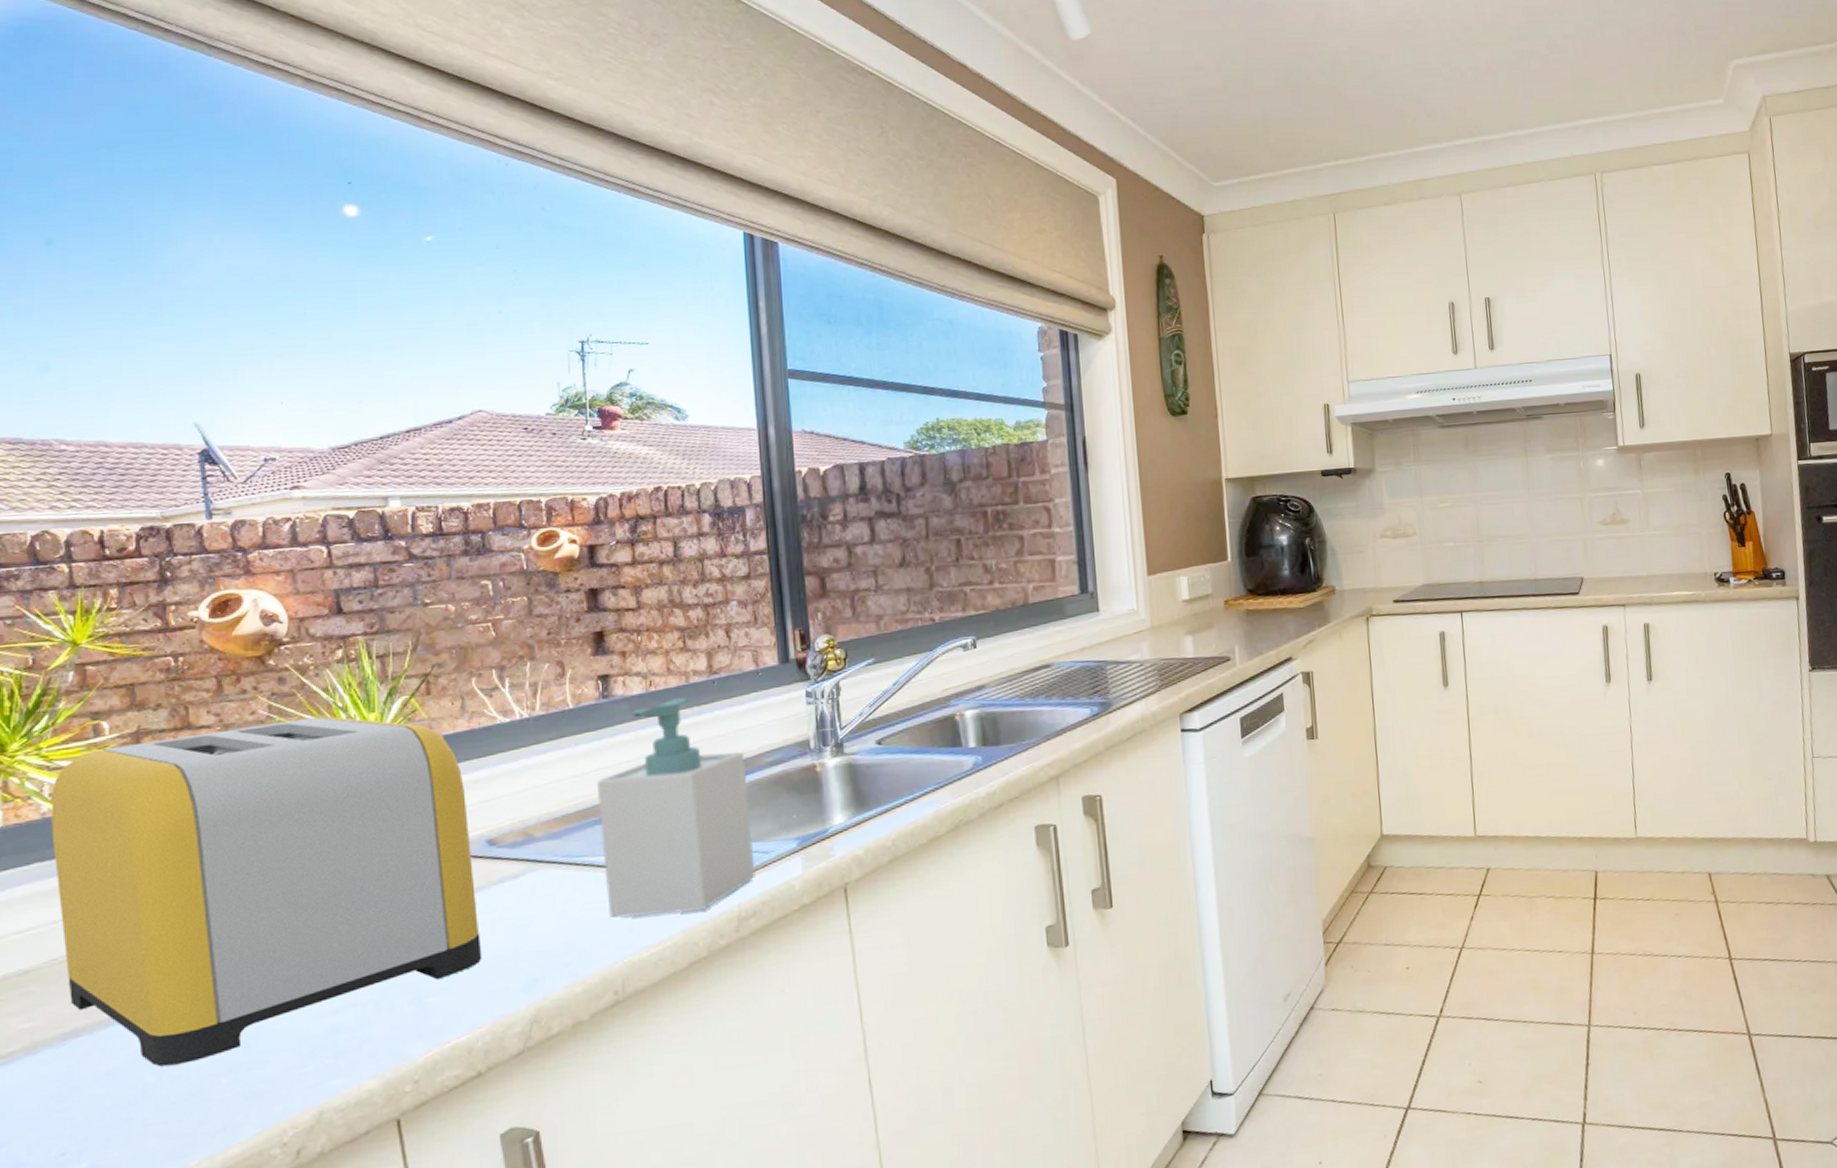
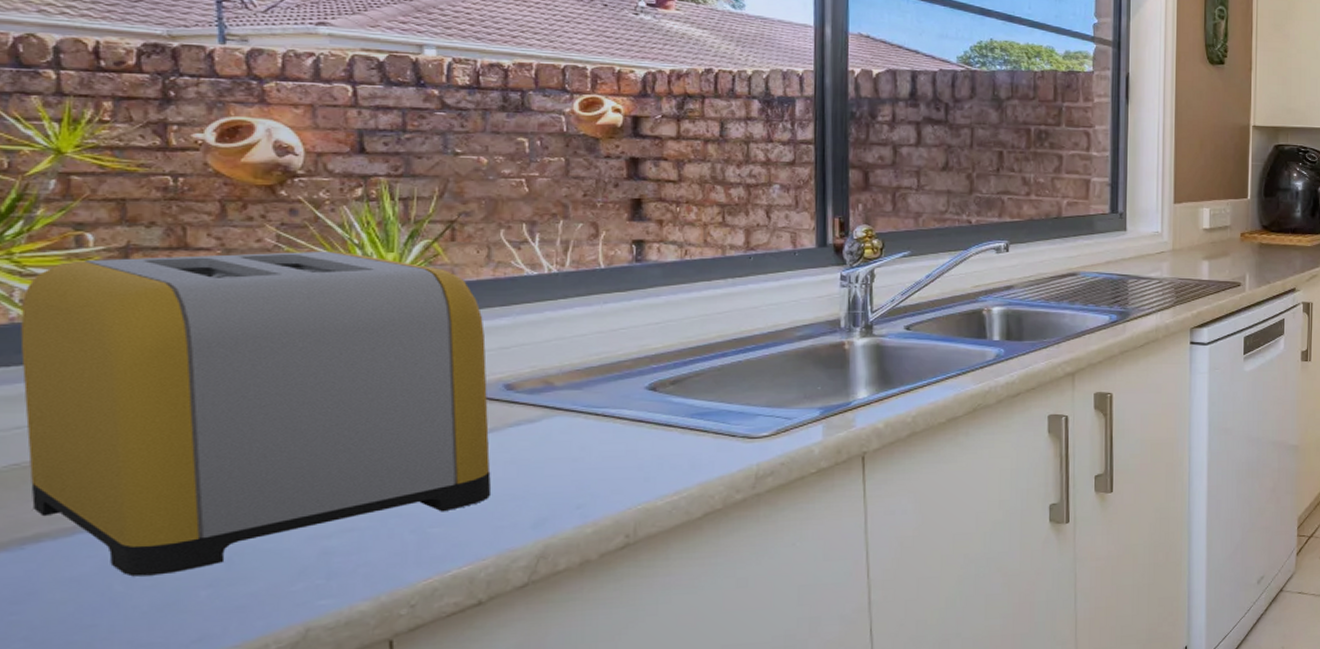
soap bottle: present [596,697,756,919] -> none [622,268,777,468]

